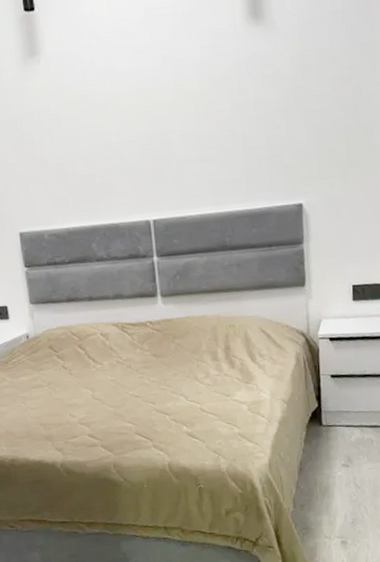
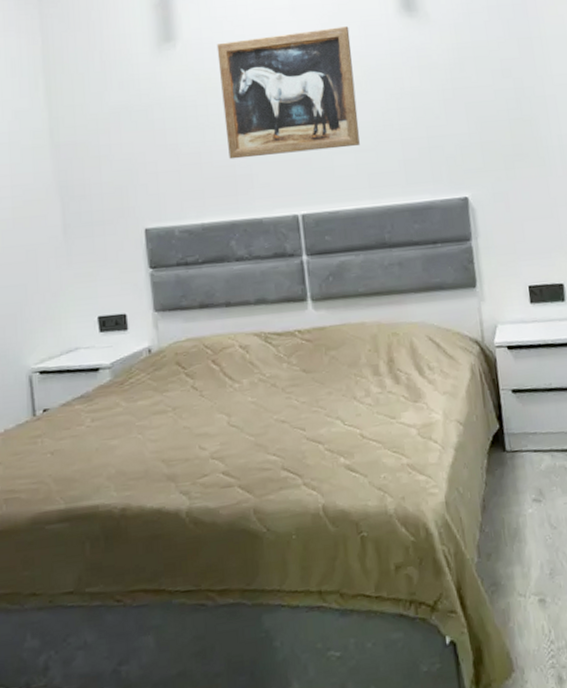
wall art: none [76,36,206,169] -> present [216,26,360,160]

